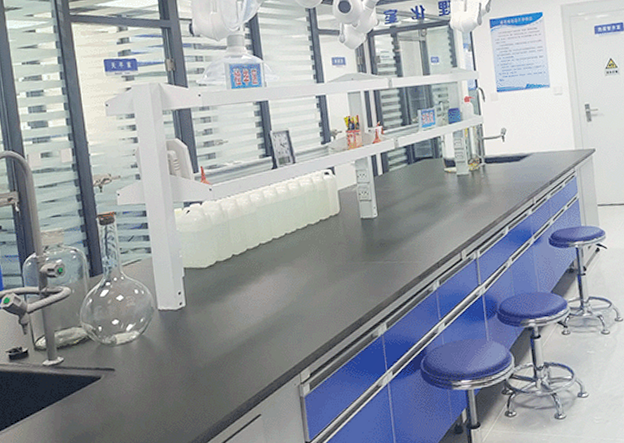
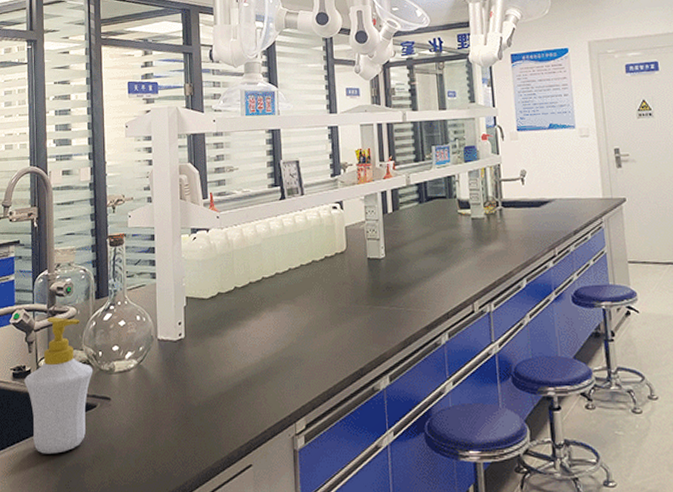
soap bottle: none [22,297,95,428] -> present [24,317,93,454]

